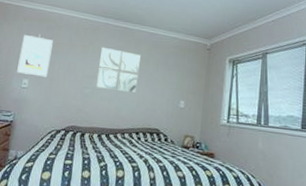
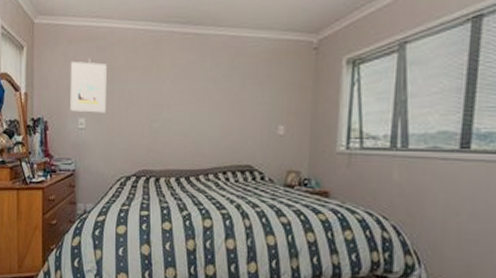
wall art: present [95,47,142,94] -> none [166,64,222,123]

